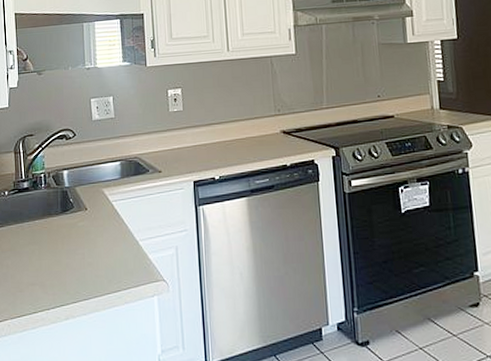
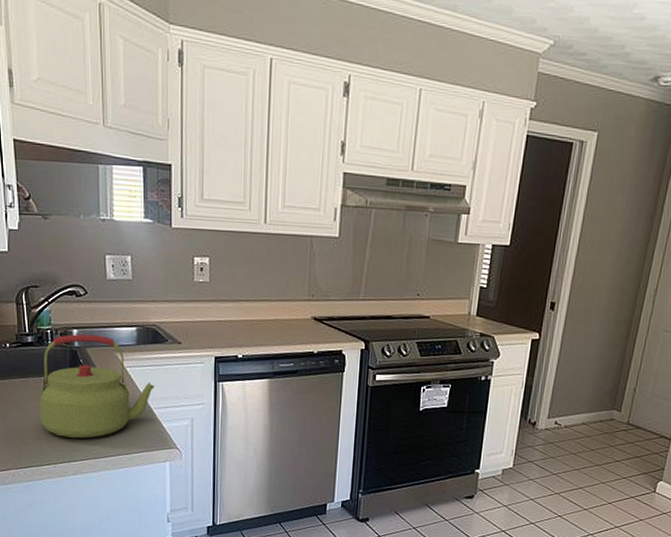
kettle: none [33,173,139,280] -> present [39,334,154,439]

